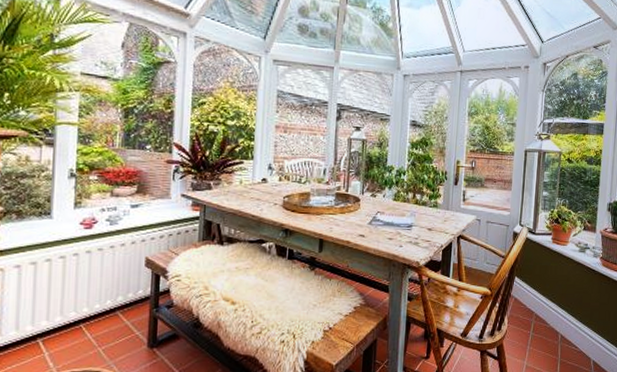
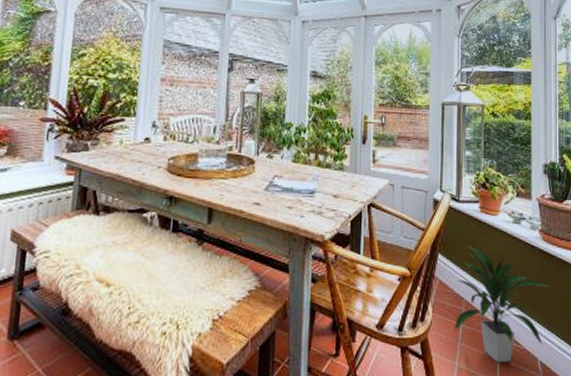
indoor plant: none [524,270,606,362] -> present [453,245,550,363]

